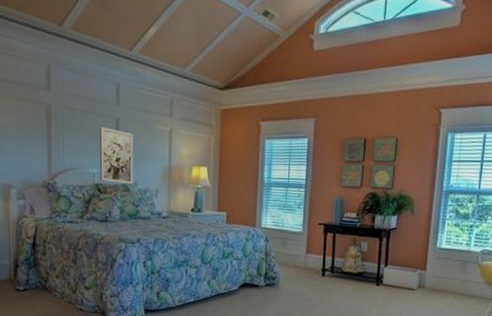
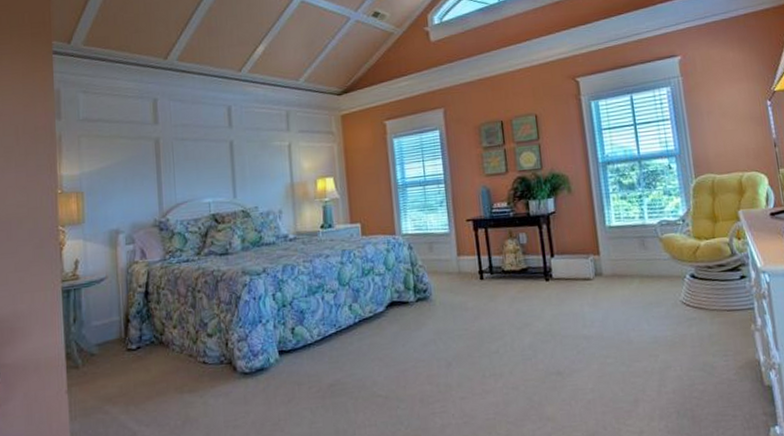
wall art: present [99,127,133,184] -> none [212,152,253,210]

